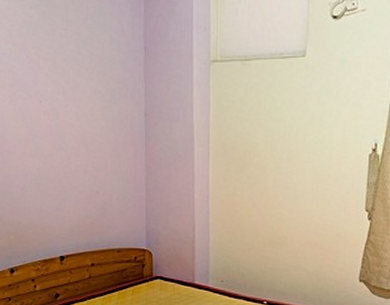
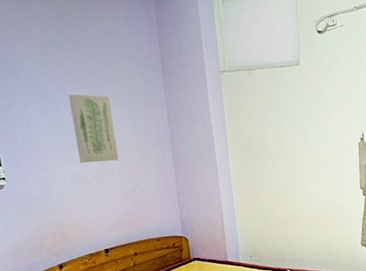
wall art: none [40,81,86,158] -> present [68,94,119,164]

